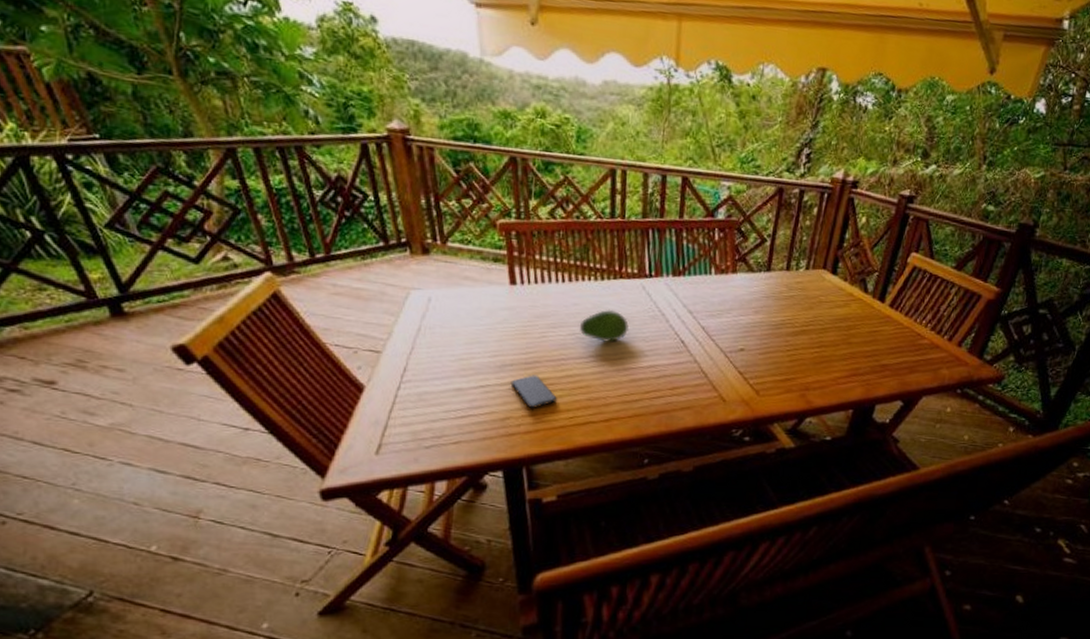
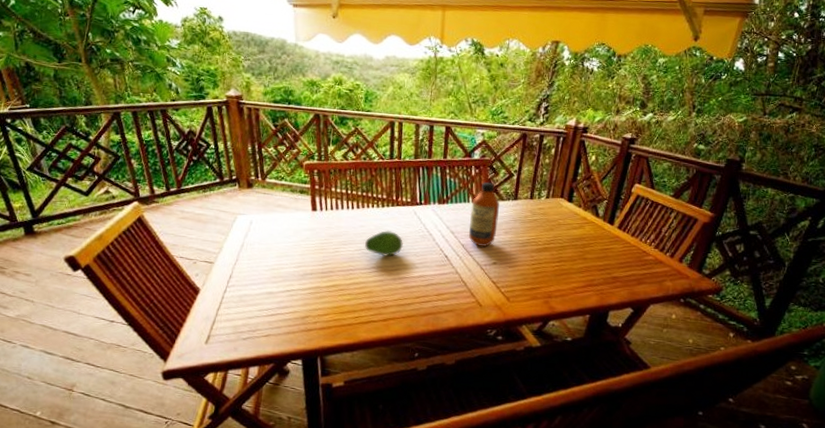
smartphone: present [510,375,557,409] -> none [310,282,346,310]
bottle: none [710,248,750,331] -> present [468,181,500,248]

